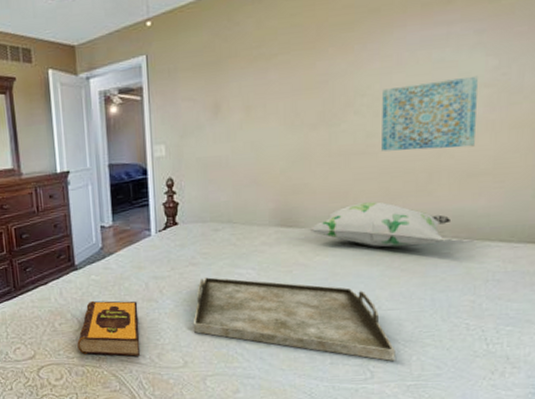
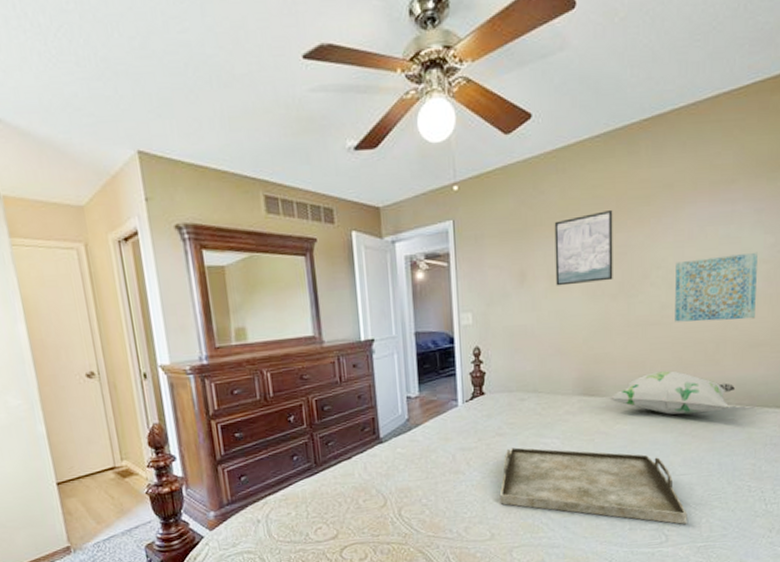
hardback book: present [77,300,140,356] -> none [382,474,447,532]
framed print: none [250,37,313,117] -> present [554,209,613,286]

